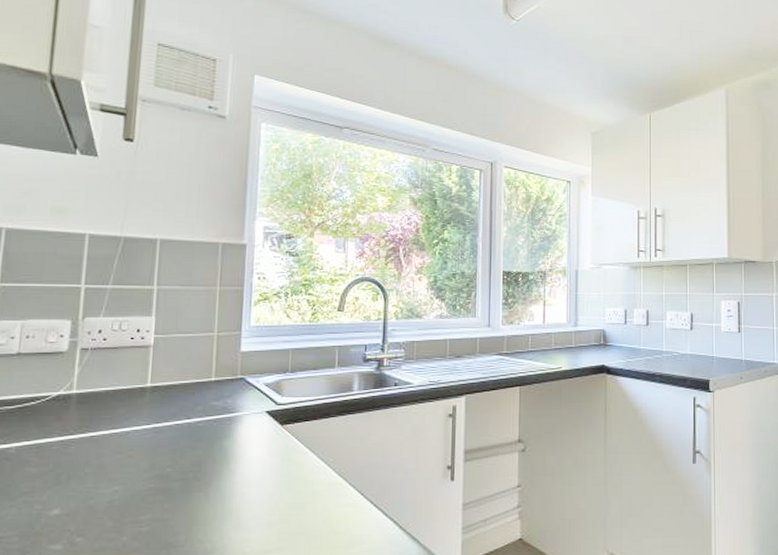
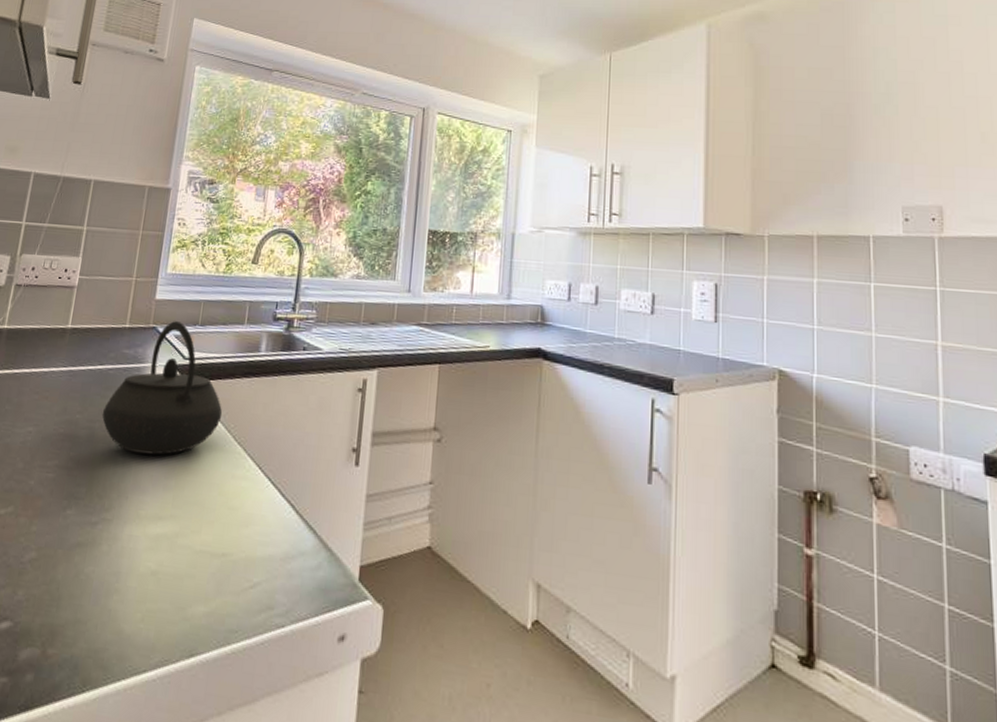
kettle: none [194,371,321,497] -> present [102,321,223,455]

